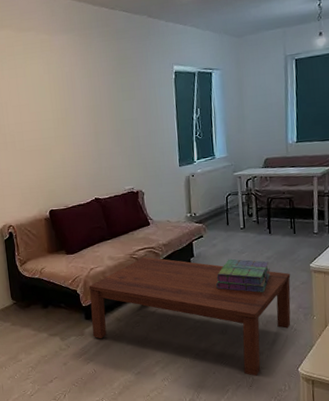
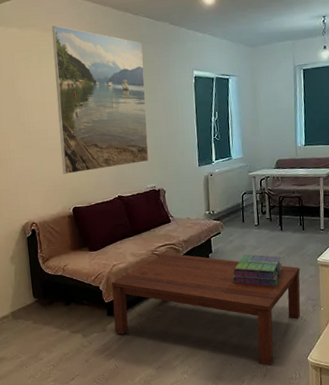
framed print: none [25,24,127,177] -> present [51,25,149,174]

